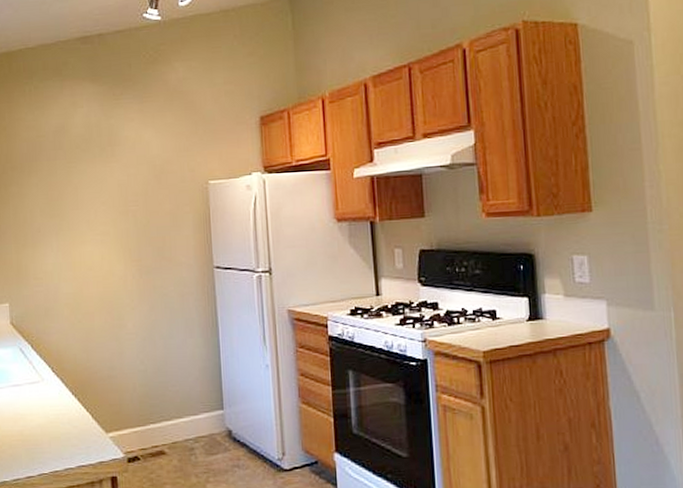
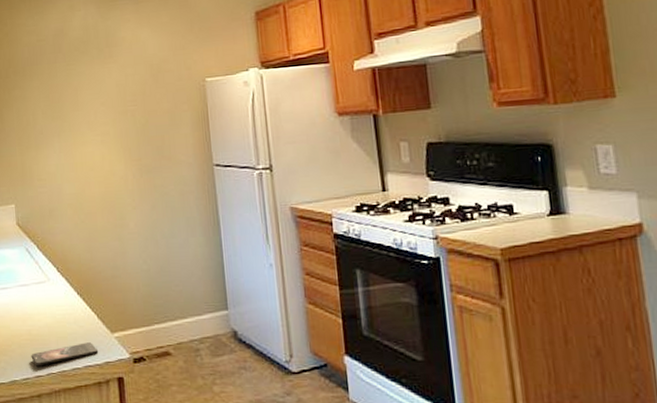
smartphone: none [22,442,93,467] -> present [31,342,99,367]

